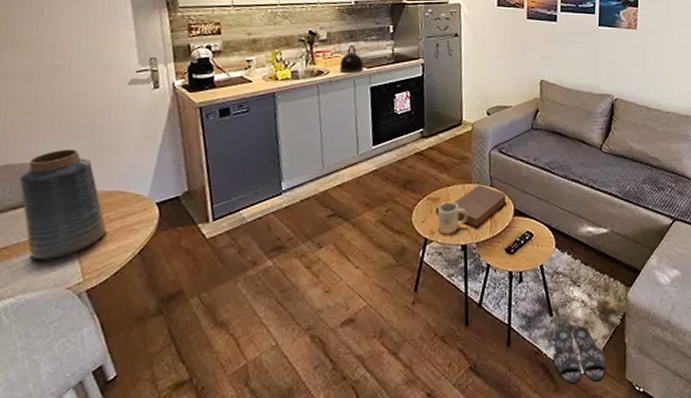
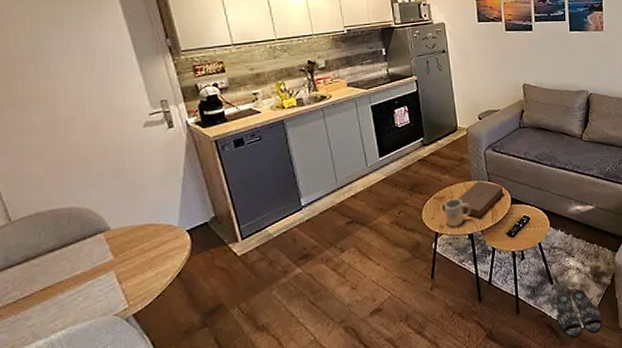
vase: present [19,149,107,260] -> none [52,191,144,294]
kettle: present [340,45,364,74] -> none [341,70,363,97]

